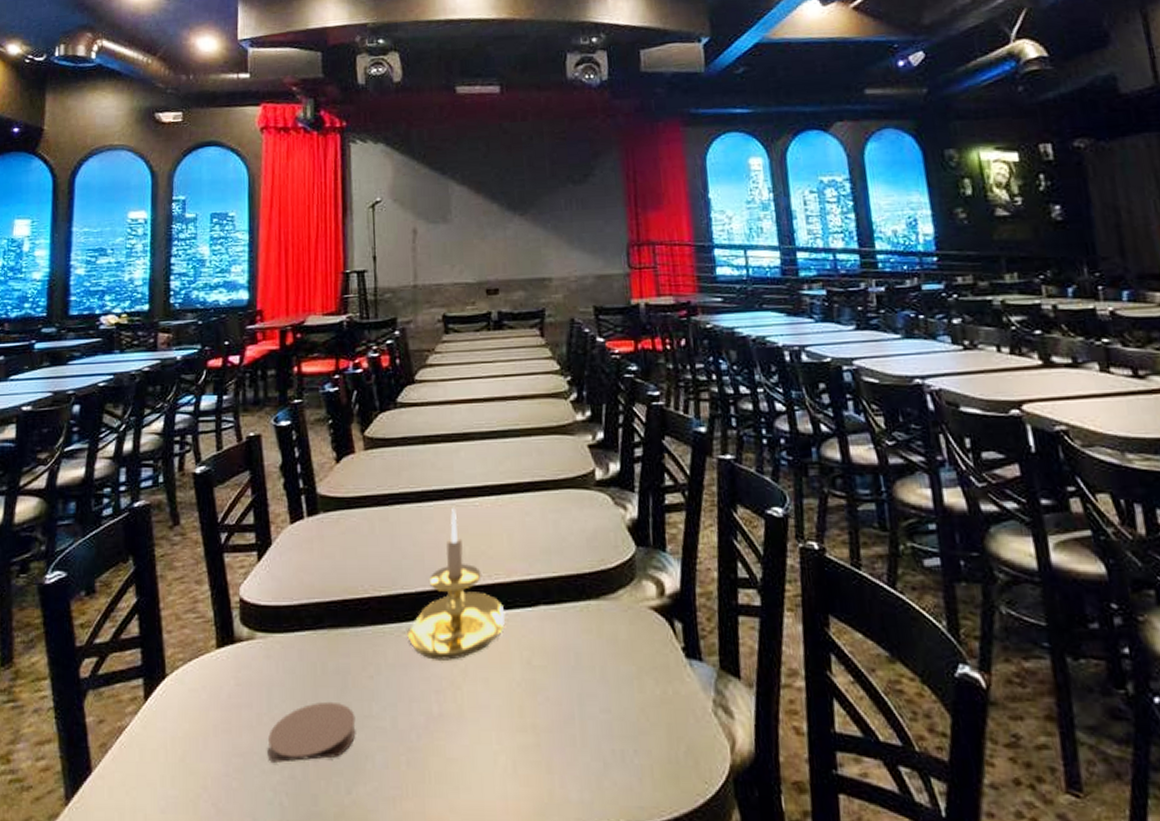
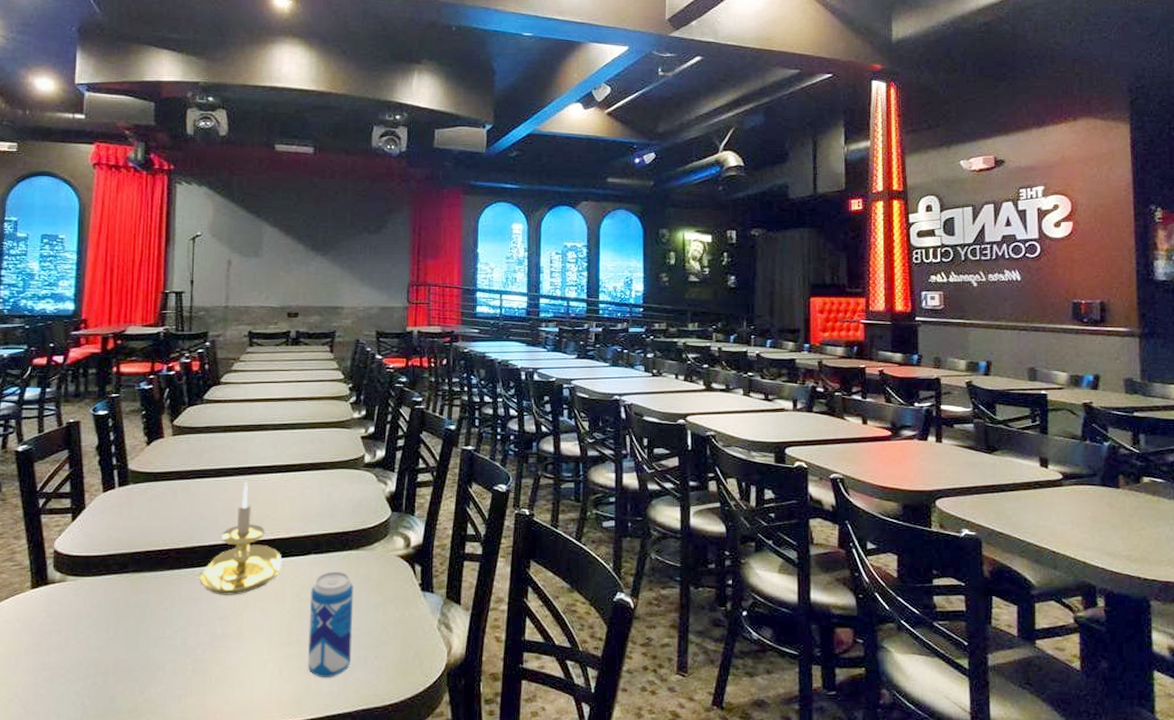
coaster: present [267,701,356,763] -> none [73,627,151,673]
beverage can: none [543,628,604,781] -> present [308,571,354,678]

